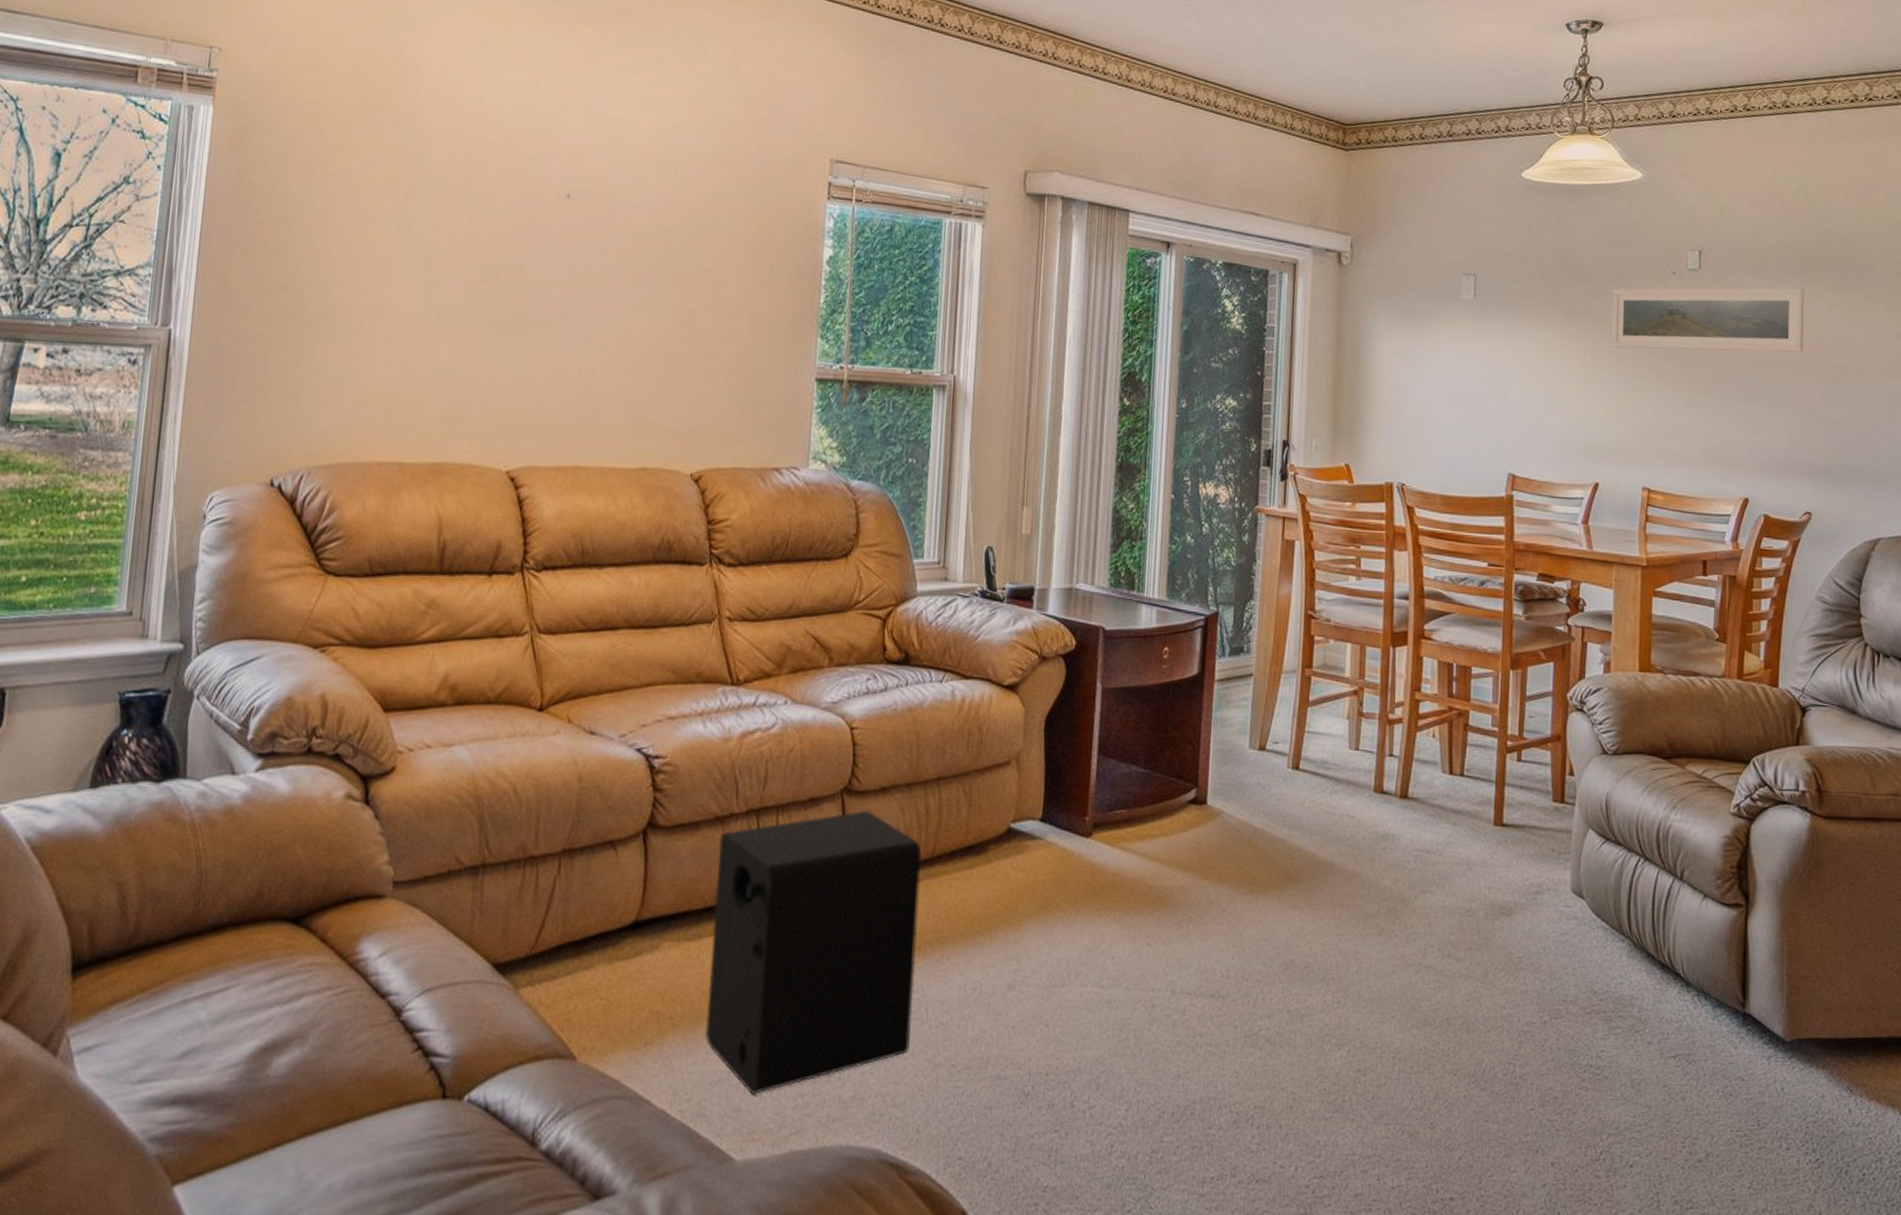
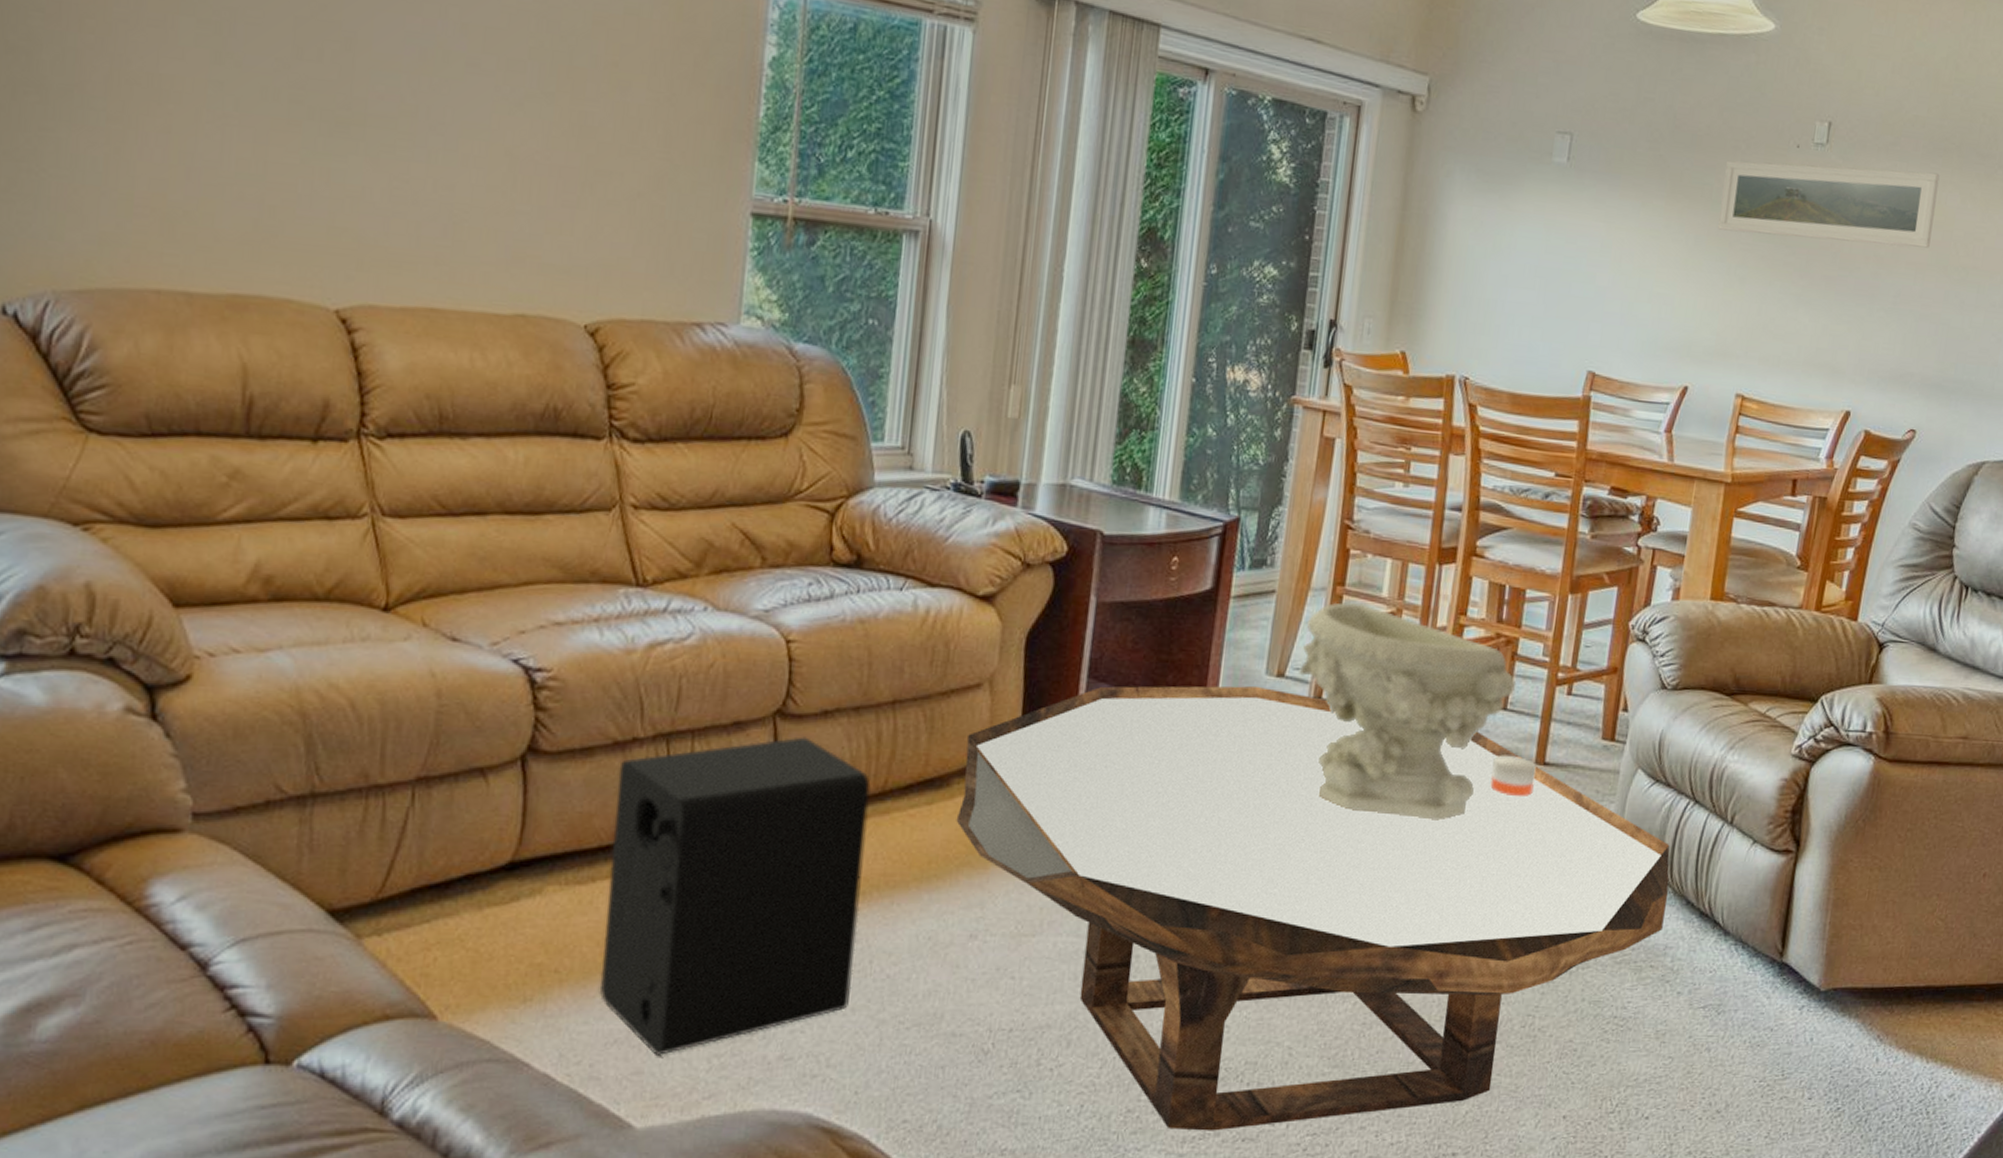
coffee table: none [993,758,1629,1172] -> present [956,685,1670,1131]
decorative bowl: none [1278,682,1469,879] -> present [1299,602,1516,821]
candle: none [1455,818,1495,857] -> present [1490,756,1536,798]

